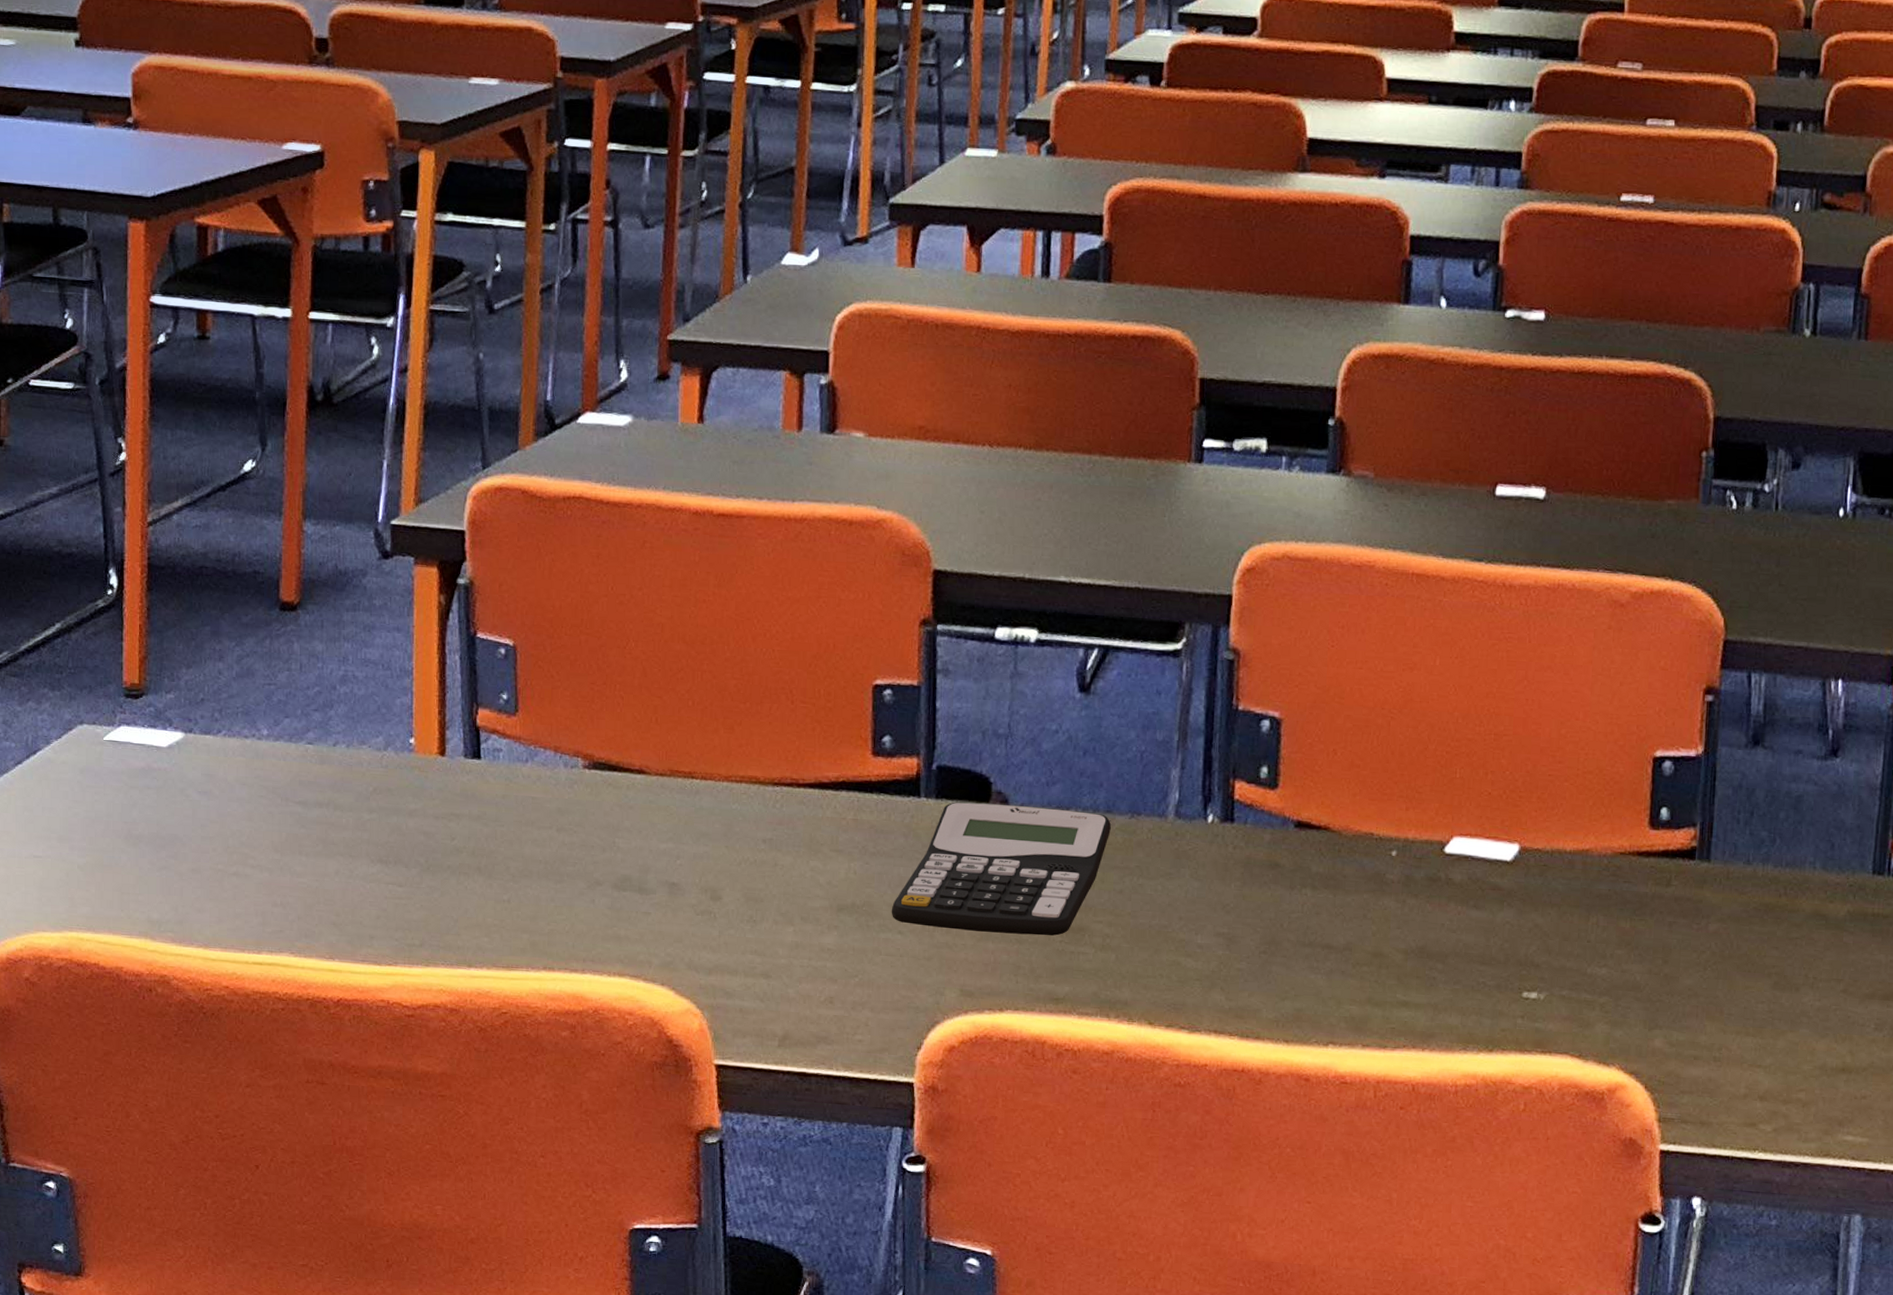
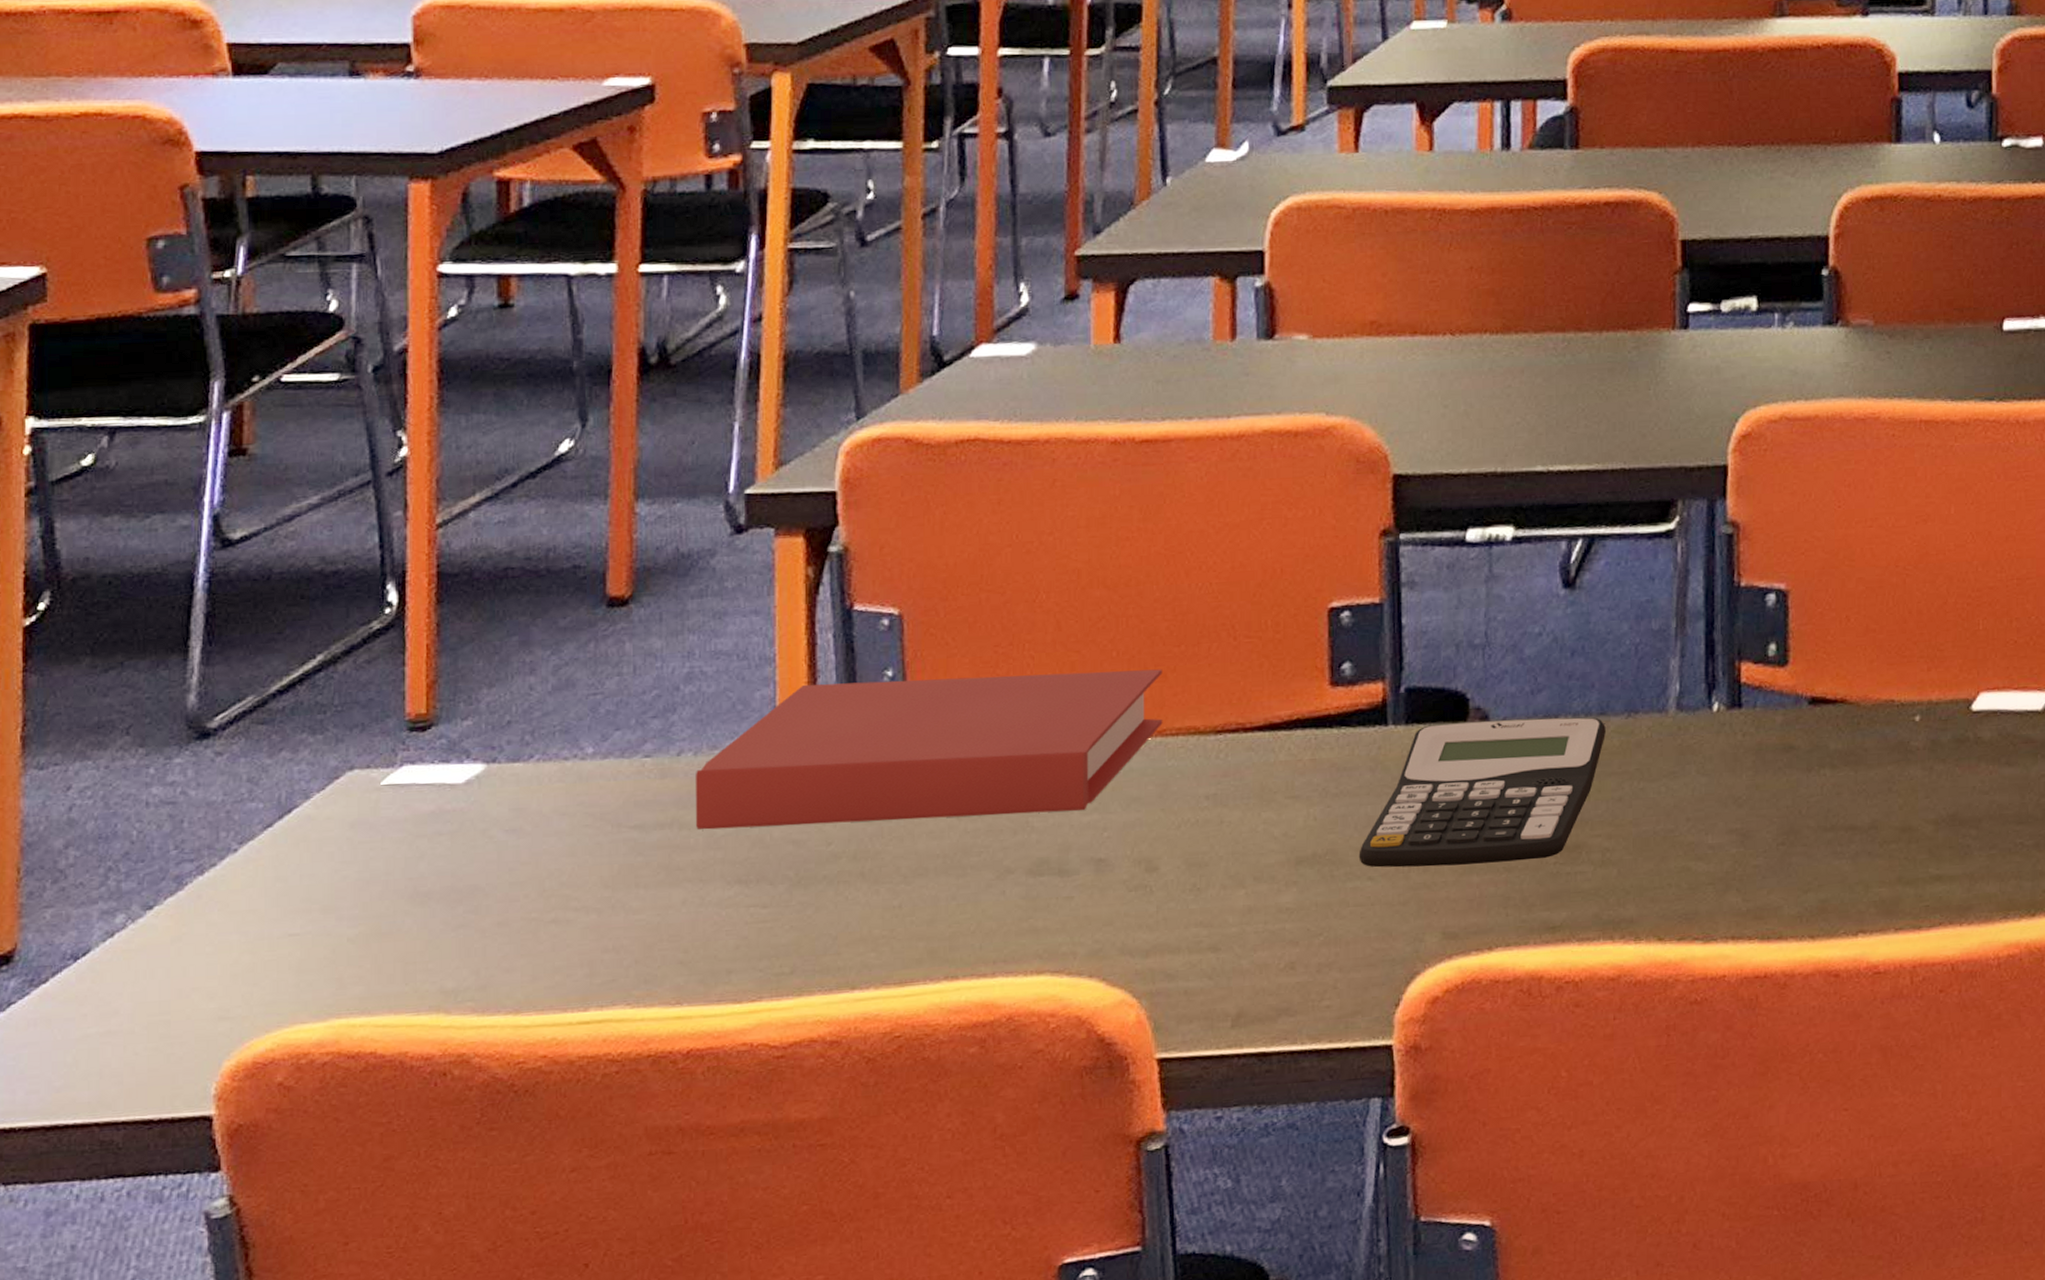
book: none [347,697,730,838] -> present [695,669,1163,830]

